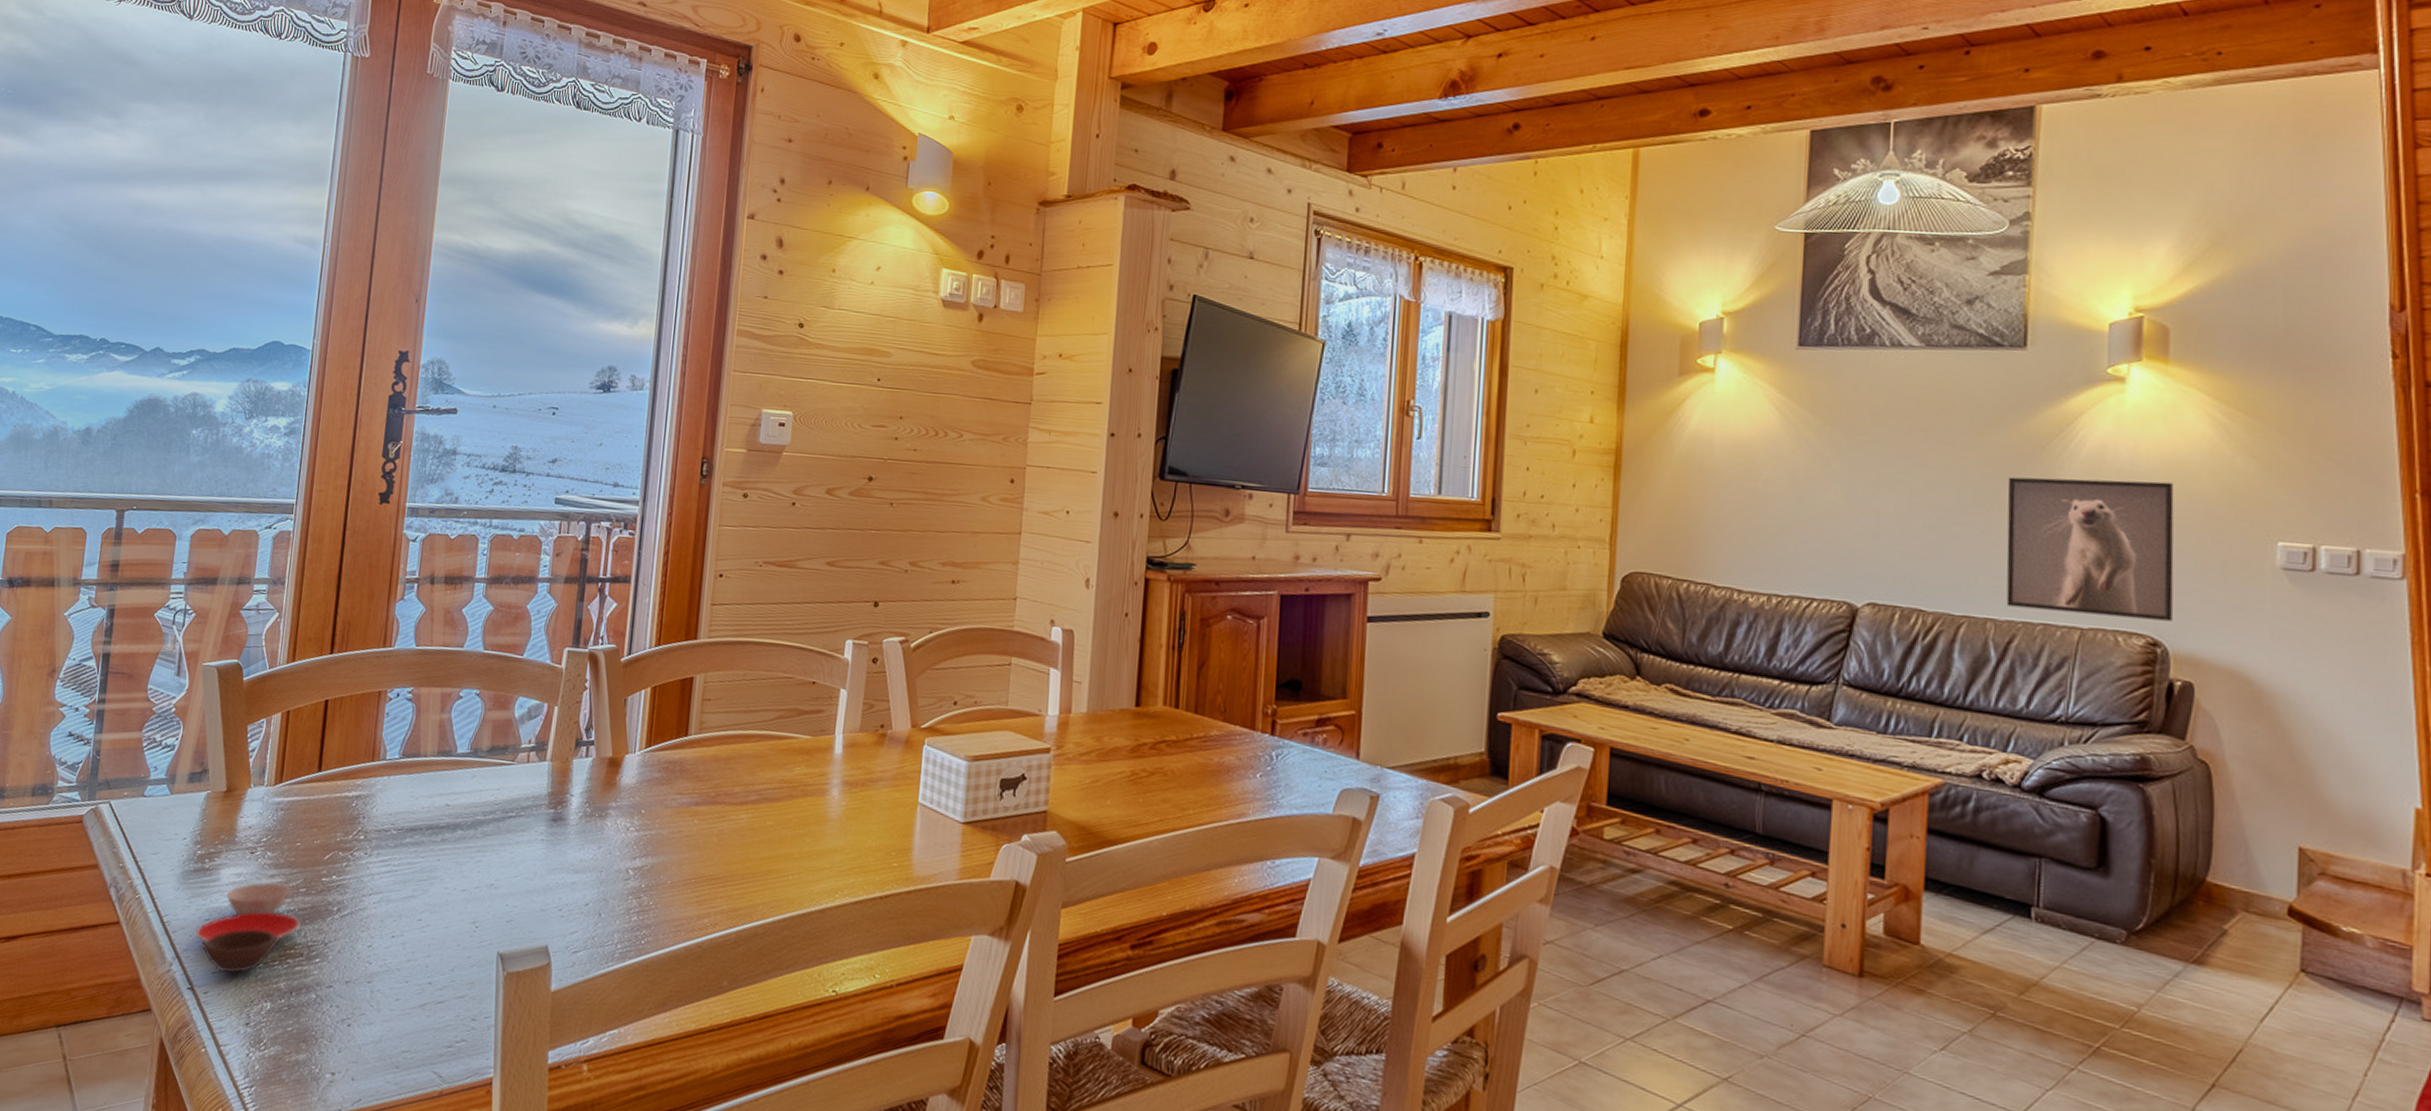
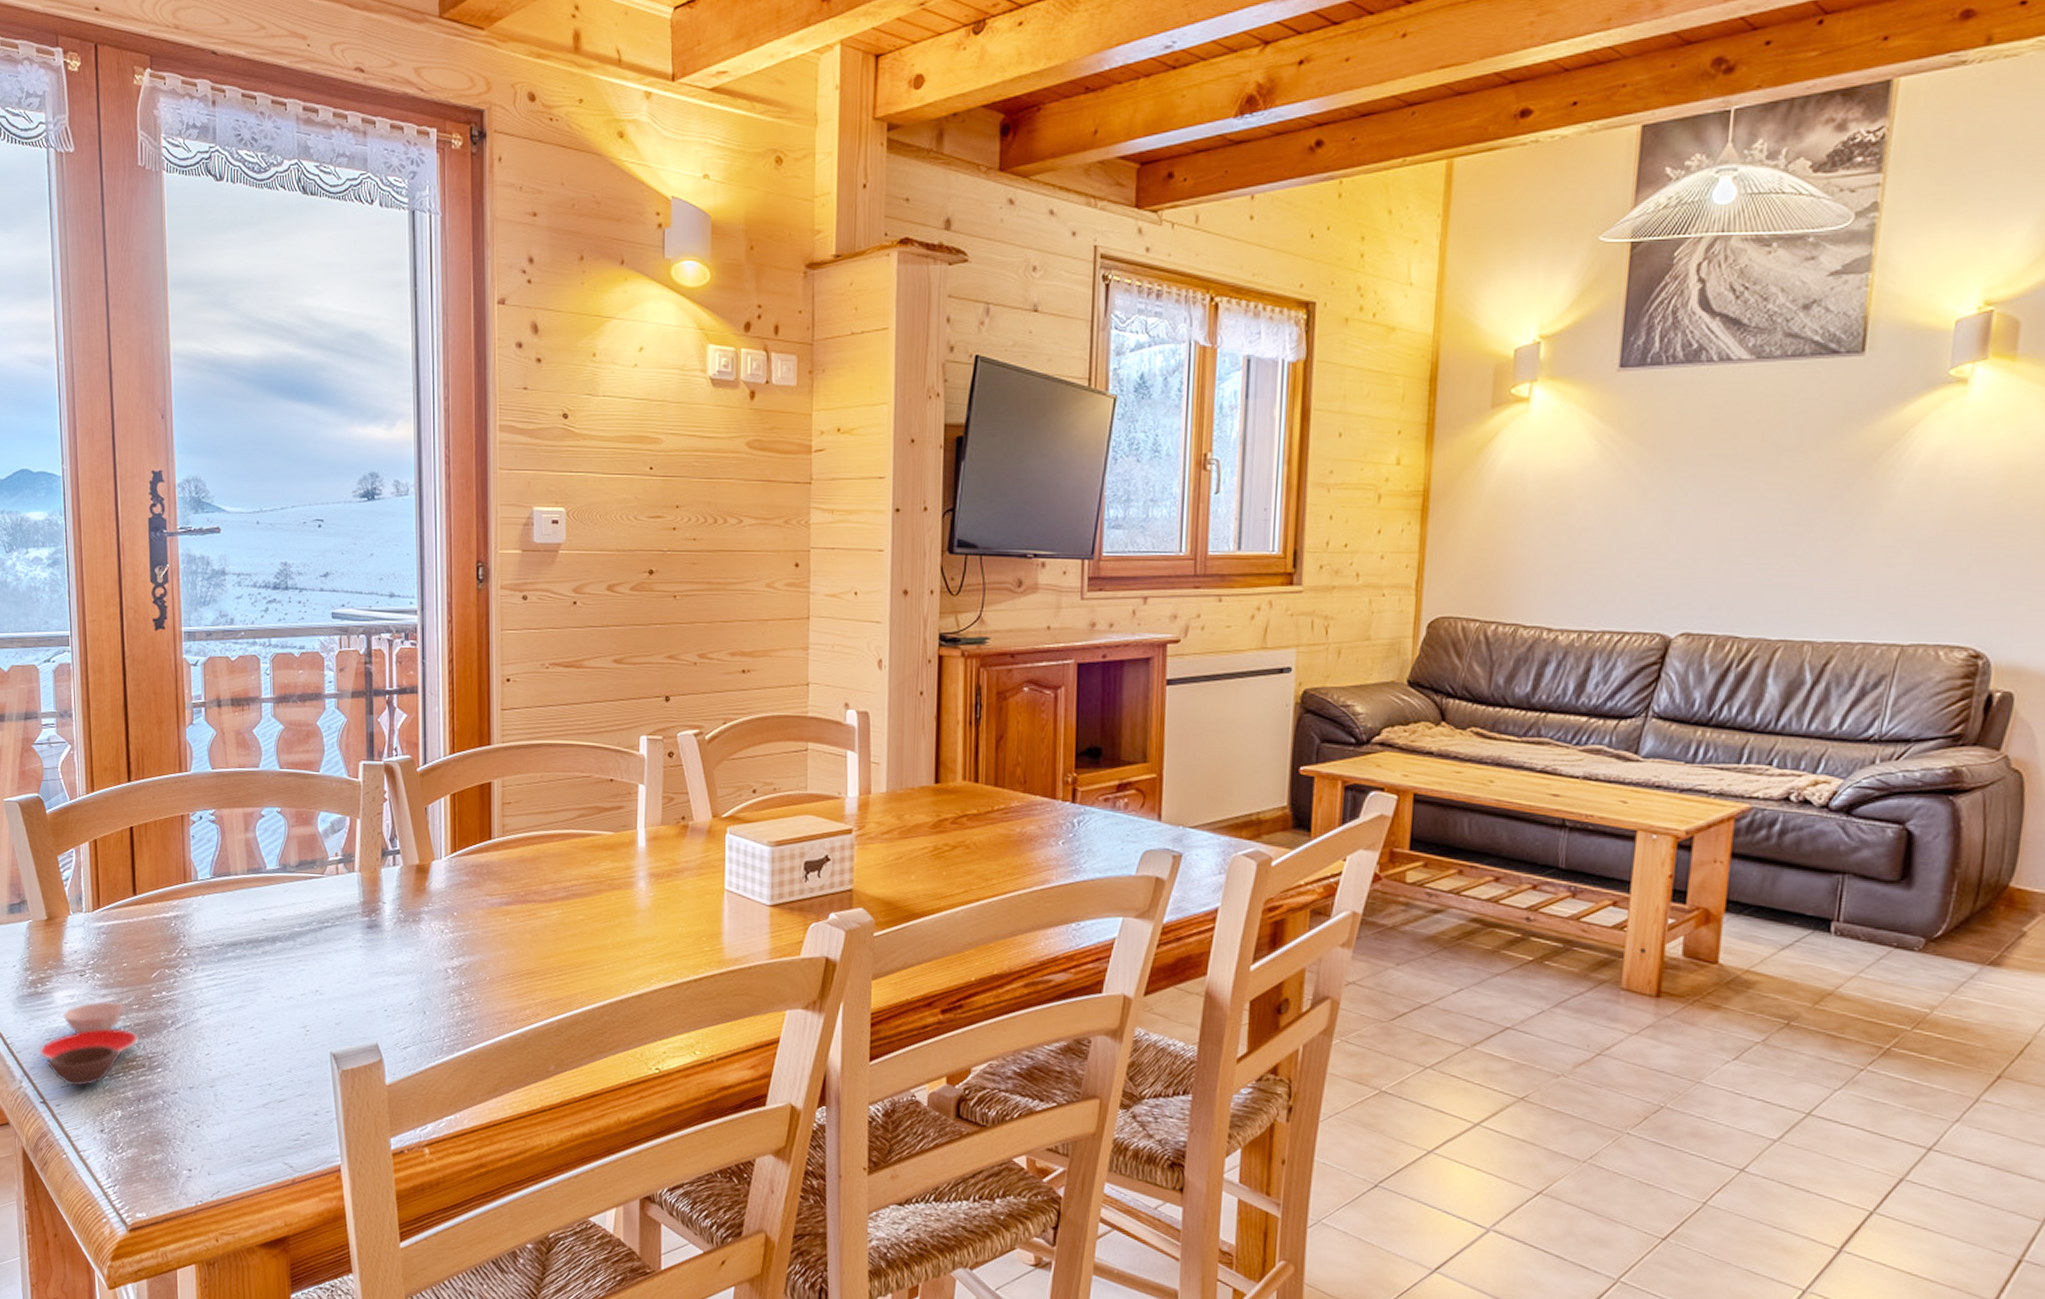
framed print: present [2006,477,2174,621] -> none [1825,487,2011,632]

